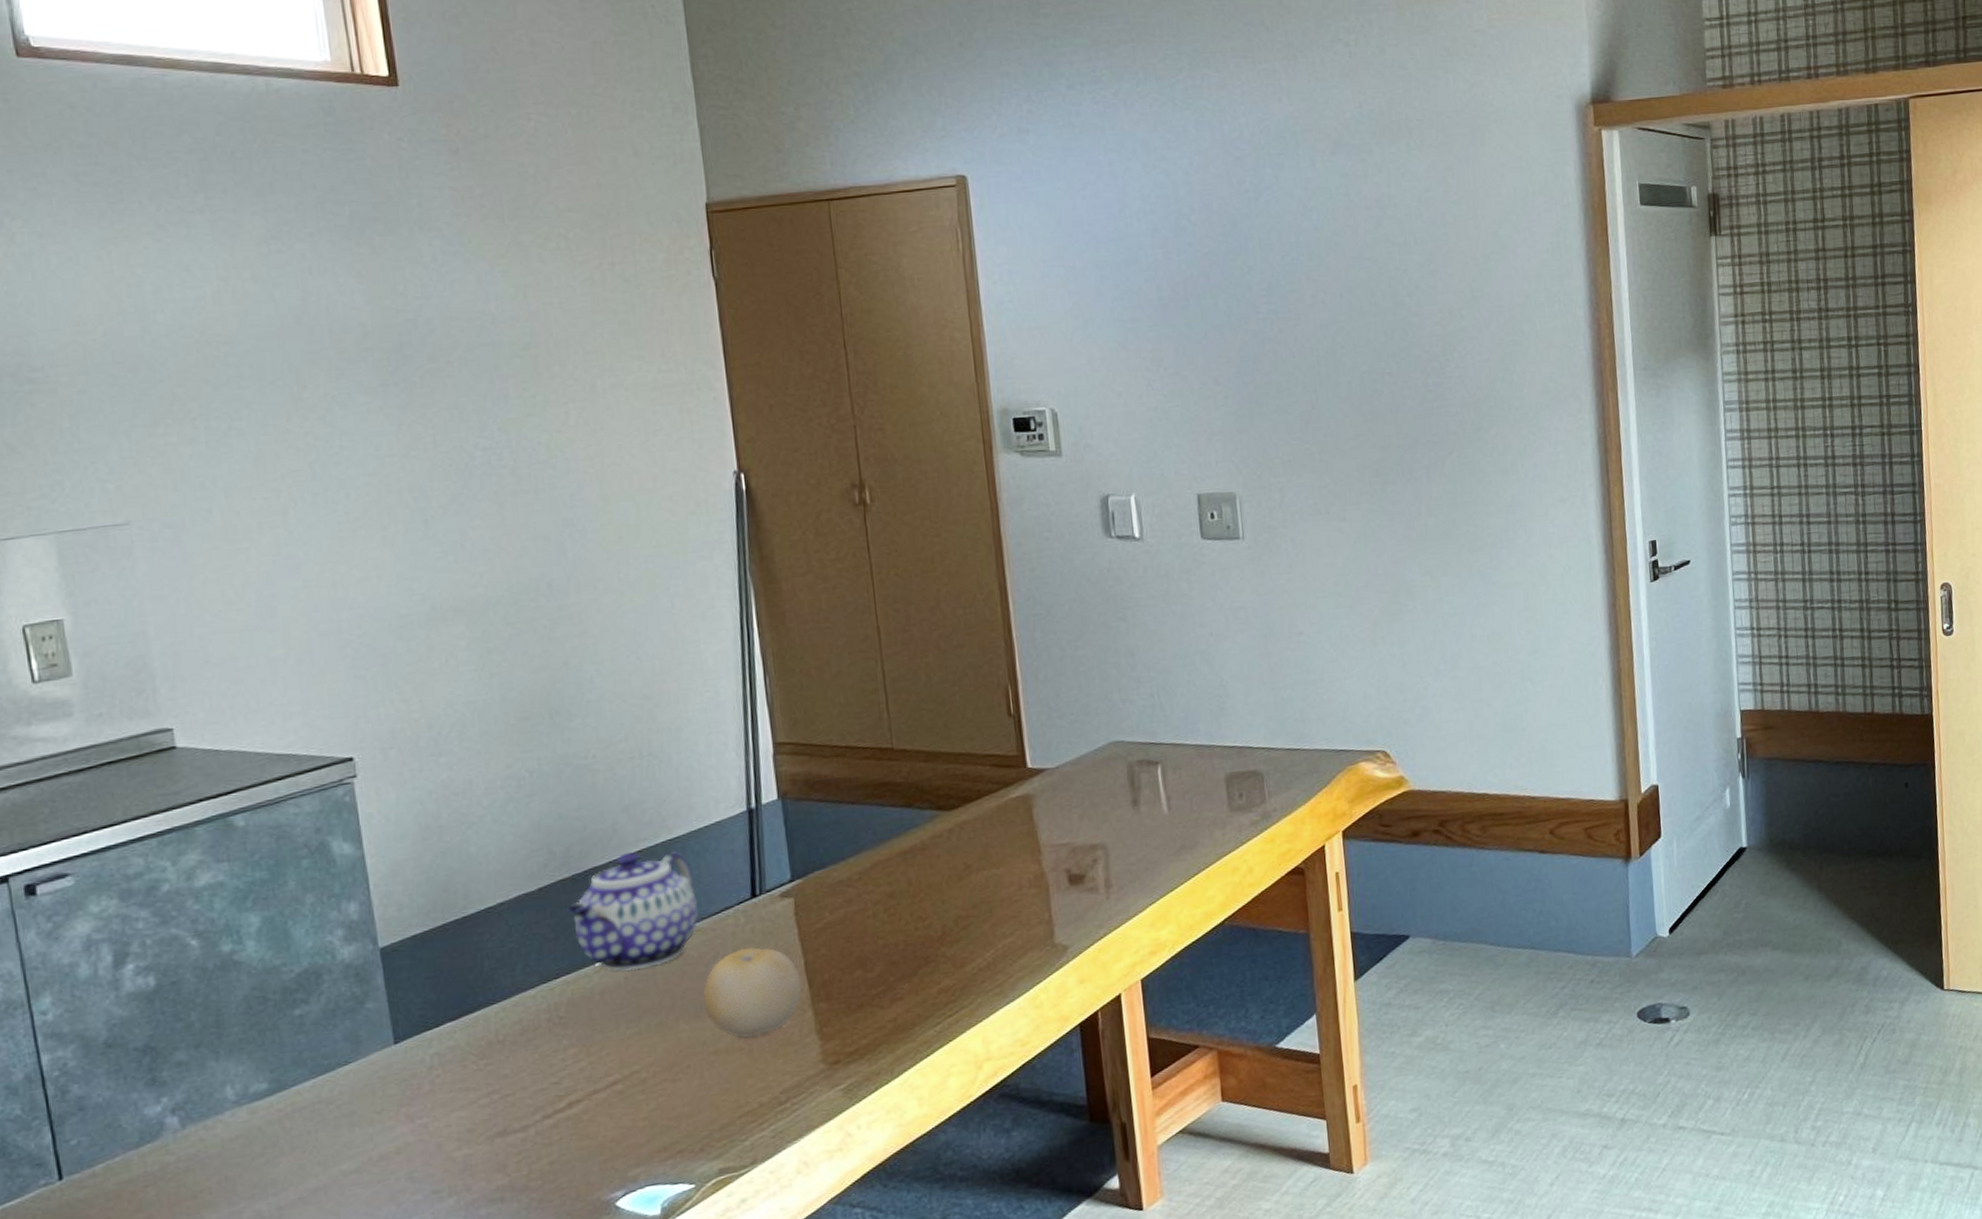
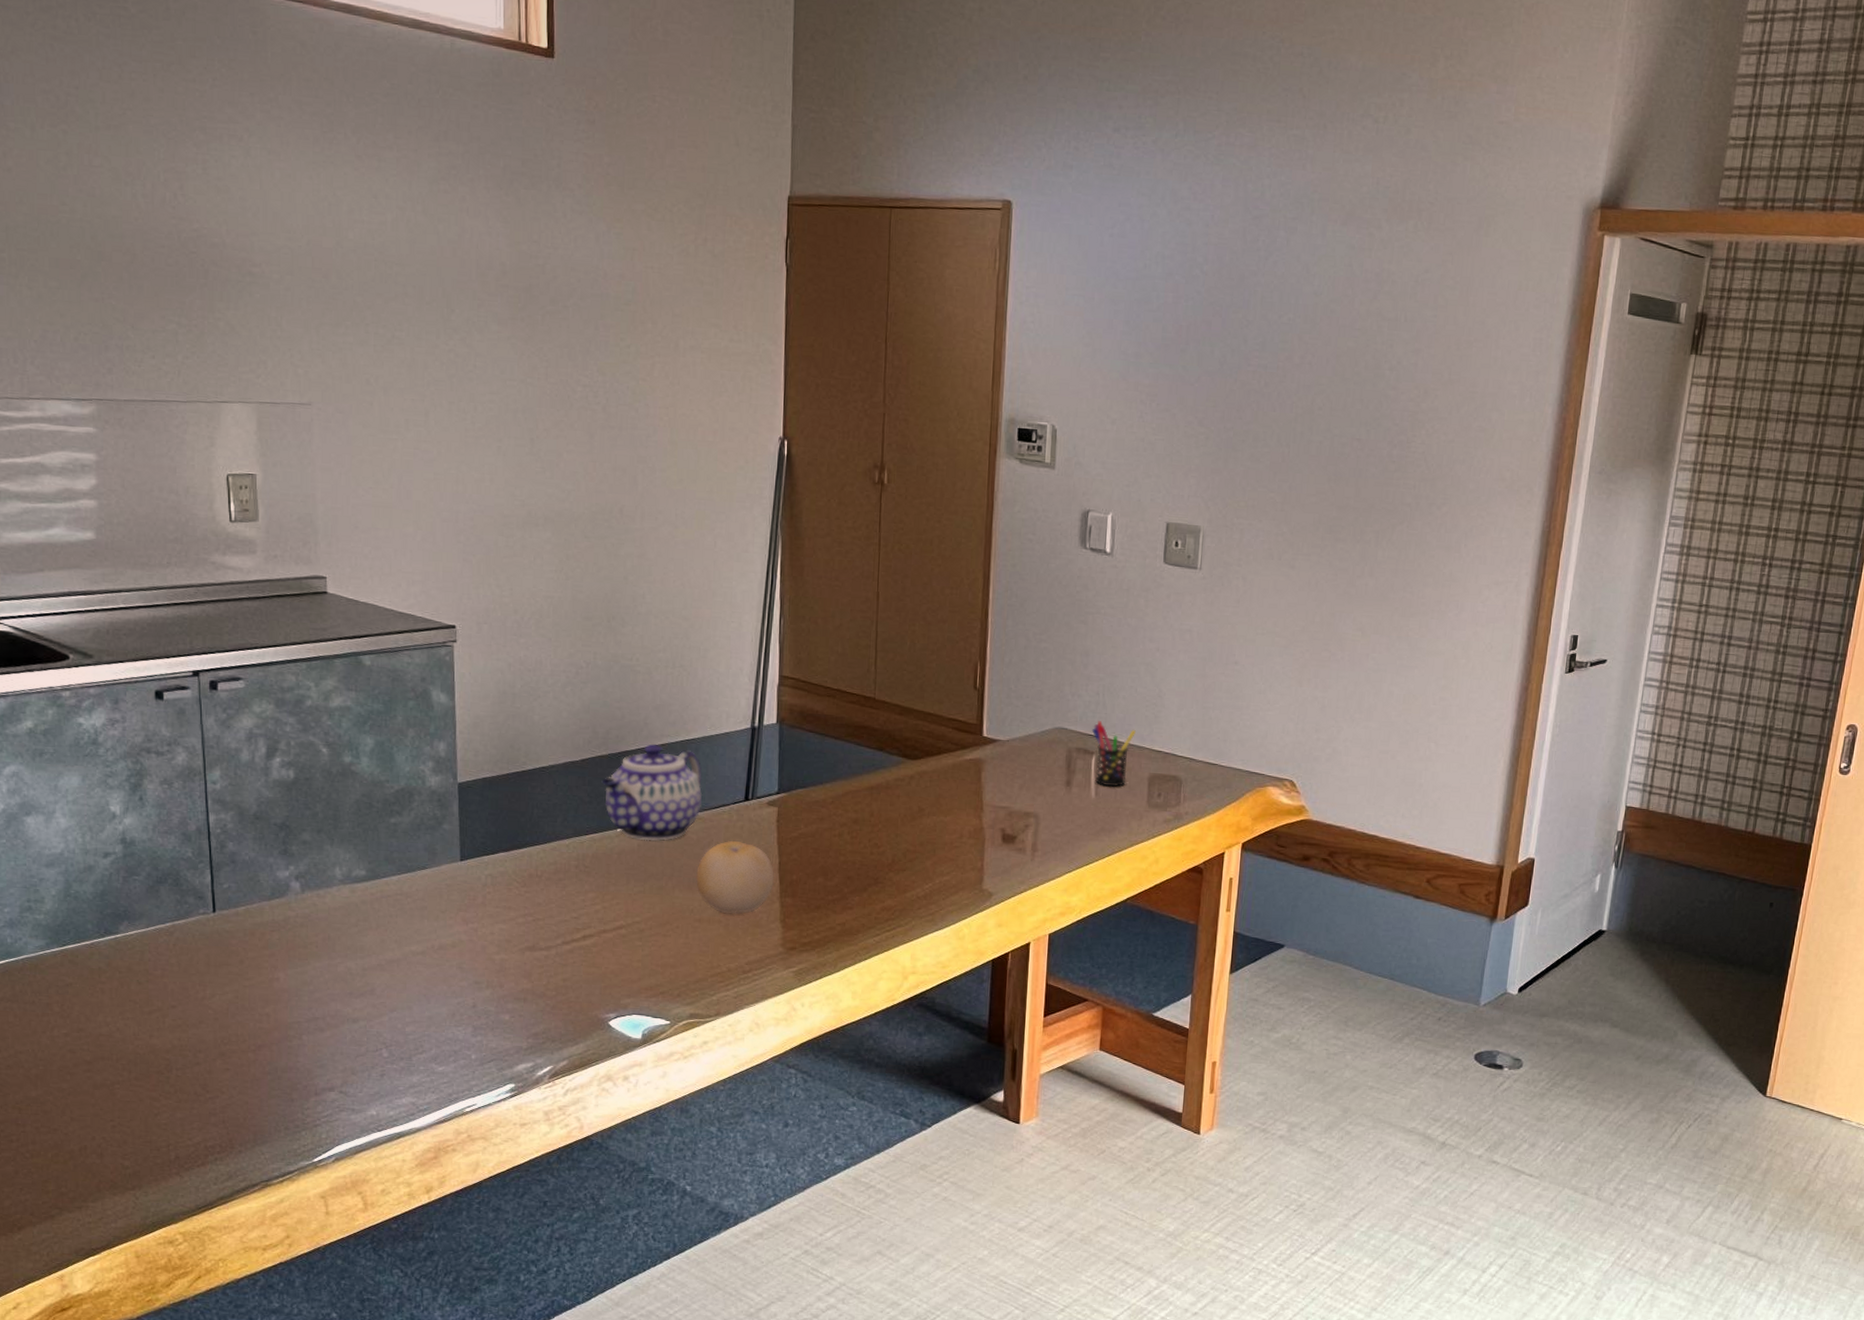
pen holder: none [1151,725,1202,797] -> present [1091,721,1136,786]

